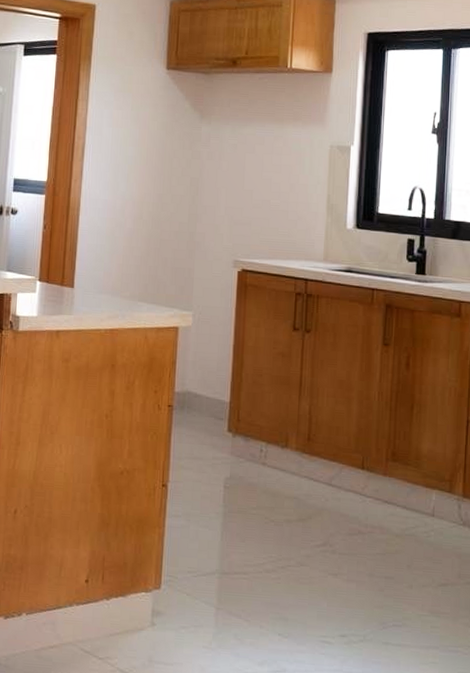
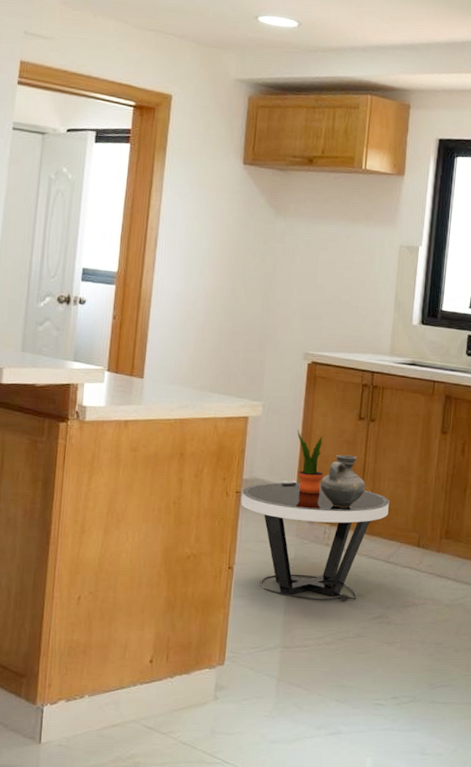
side table: none [173,394,329,526] -> present [240,480,389,601]
potted plant: none [228,341,258,410] -> present [297,430,324,494]
ceramic pitcher: none [254,367,303,425] -> present [320,454,366,508]

